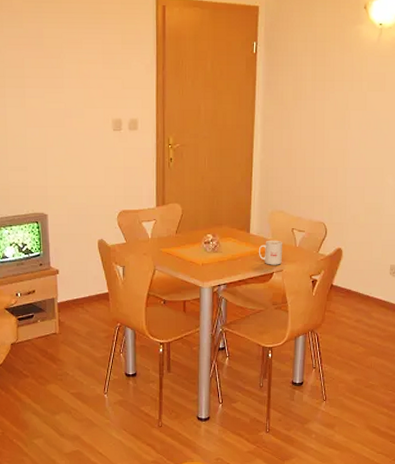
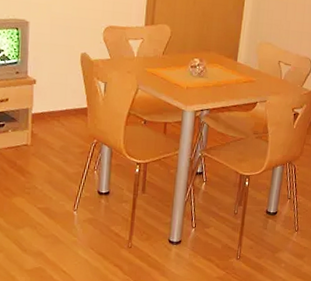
mug: present [258,240,283,265] -> none [243,70,269,96]

